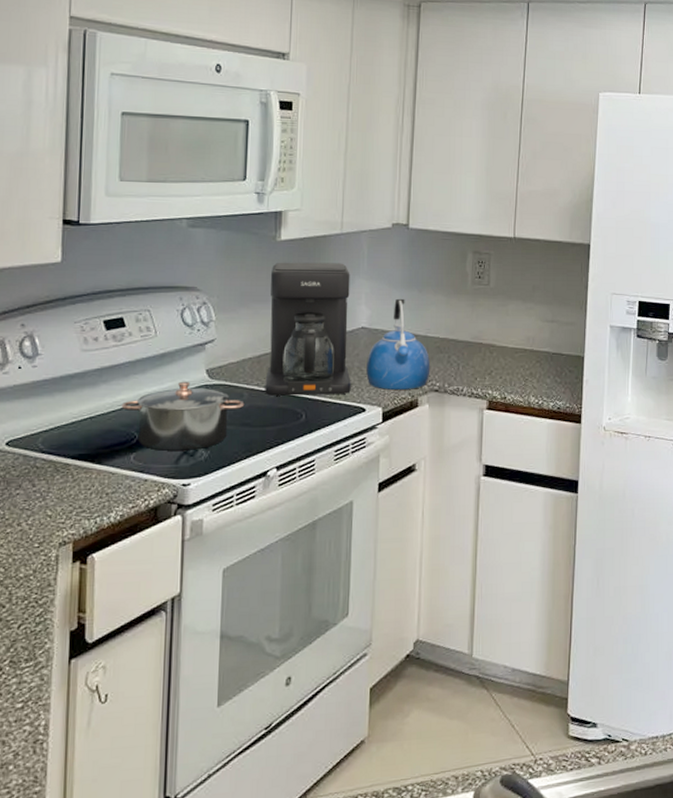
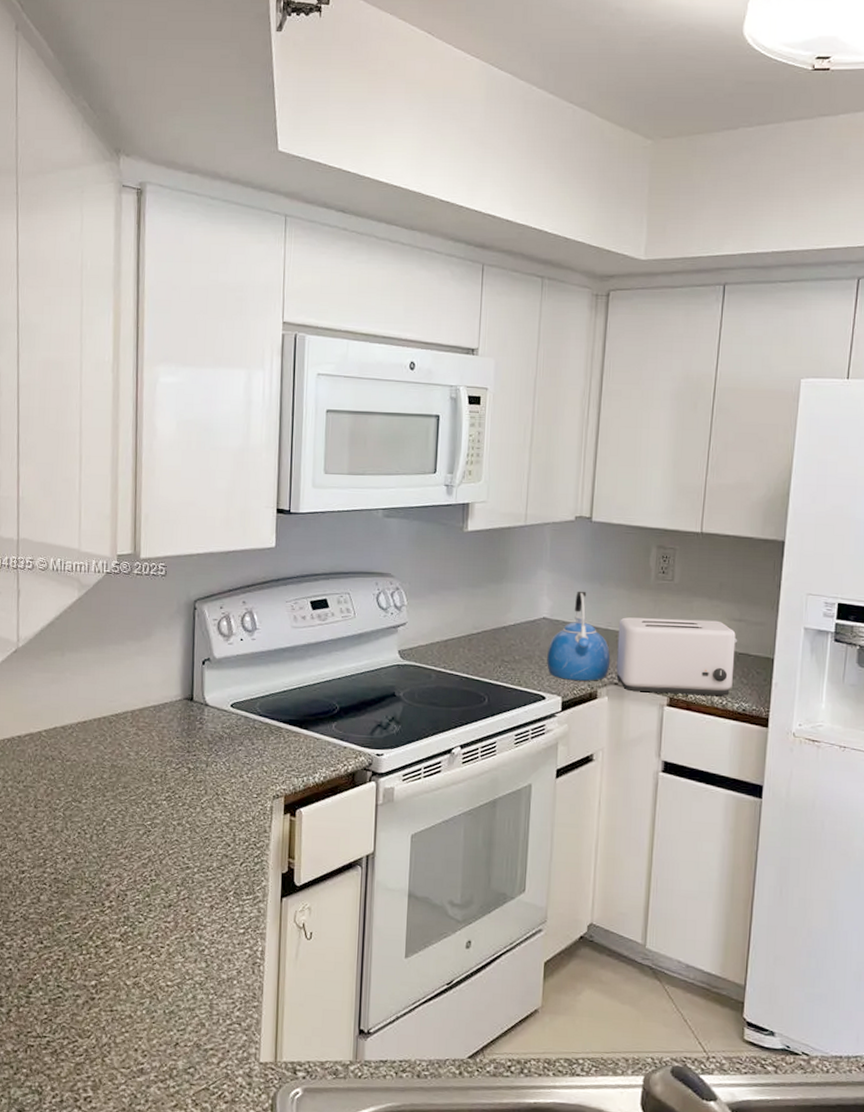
cooking pot: present [121,381,245,451] -> none [324,660,432,724]
coffee maker: present [265,262,351,396] -> none [451,552,533,682]
toaster: none [436,322,551,398] -> present [616,617,738,697]

